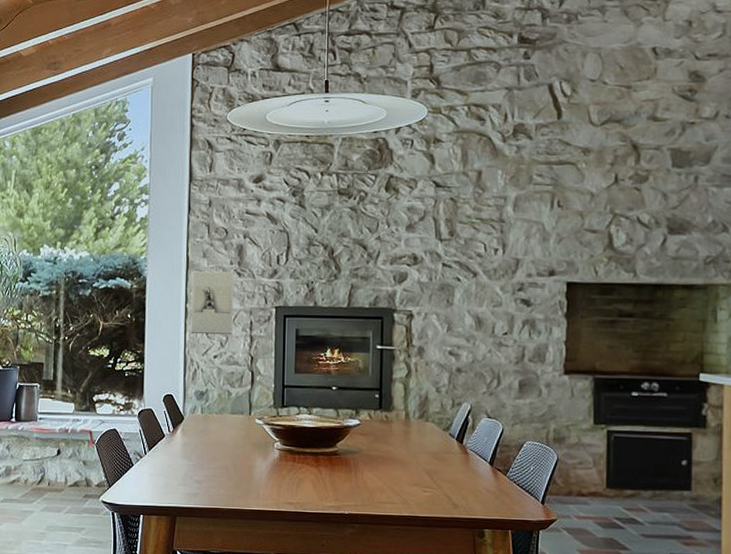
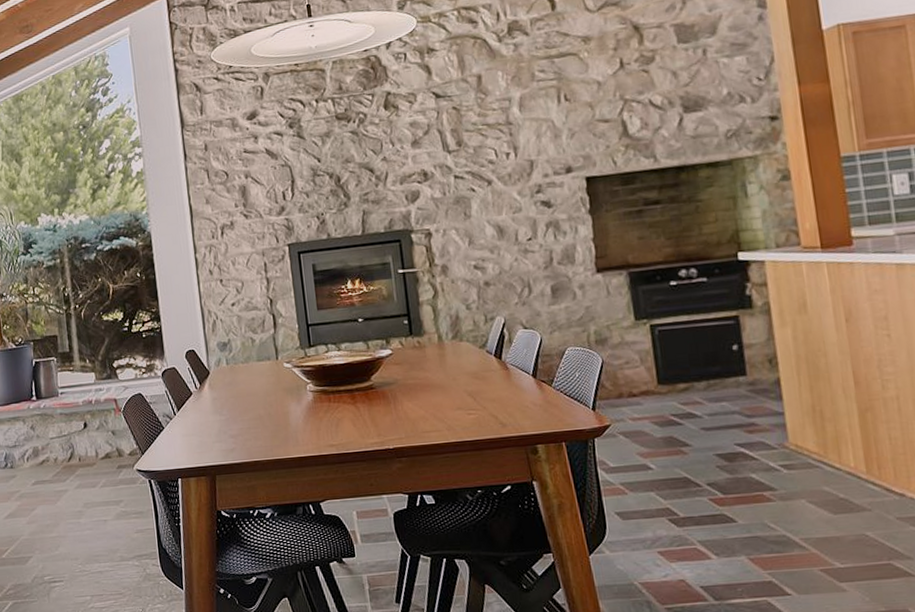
wall sculpture: present [190,270,234,335] -> none [197,214,248,285]

